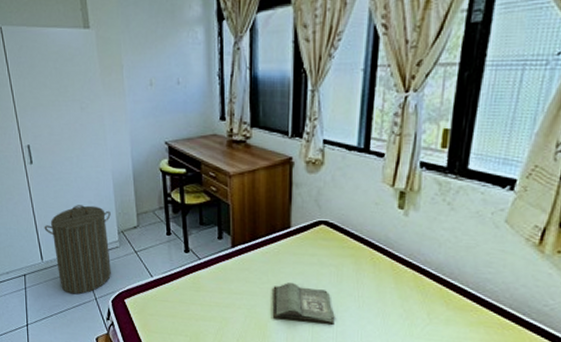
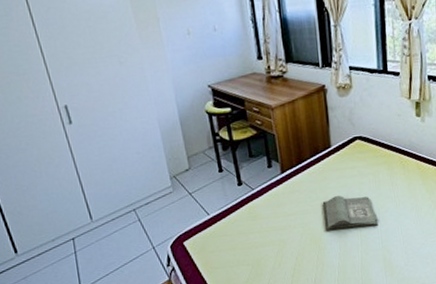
laundry hamper: present [44,205,111,295] -> none [91,156,167,248]

